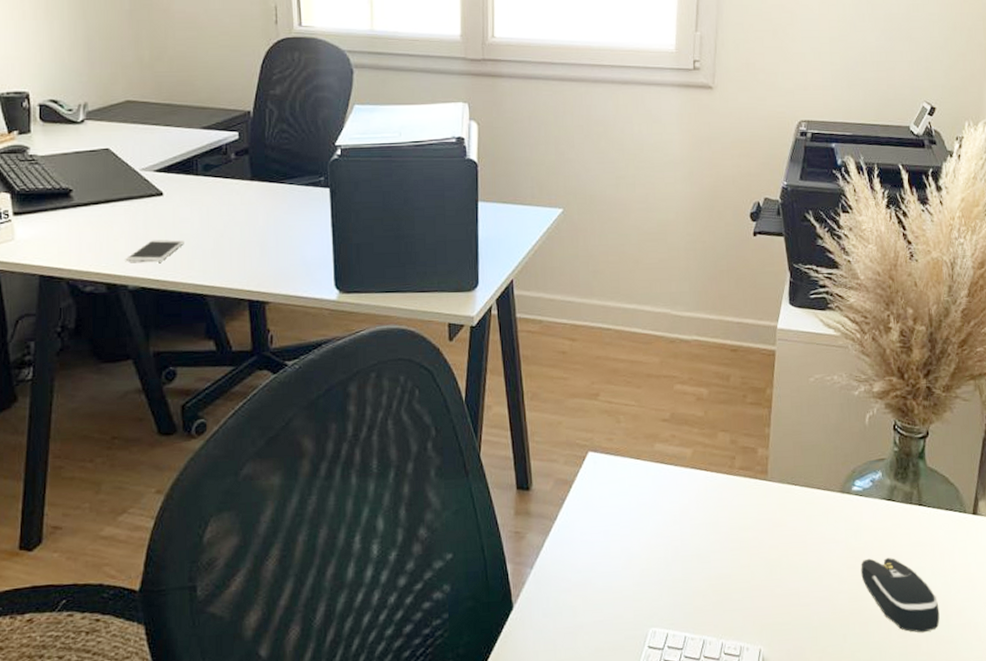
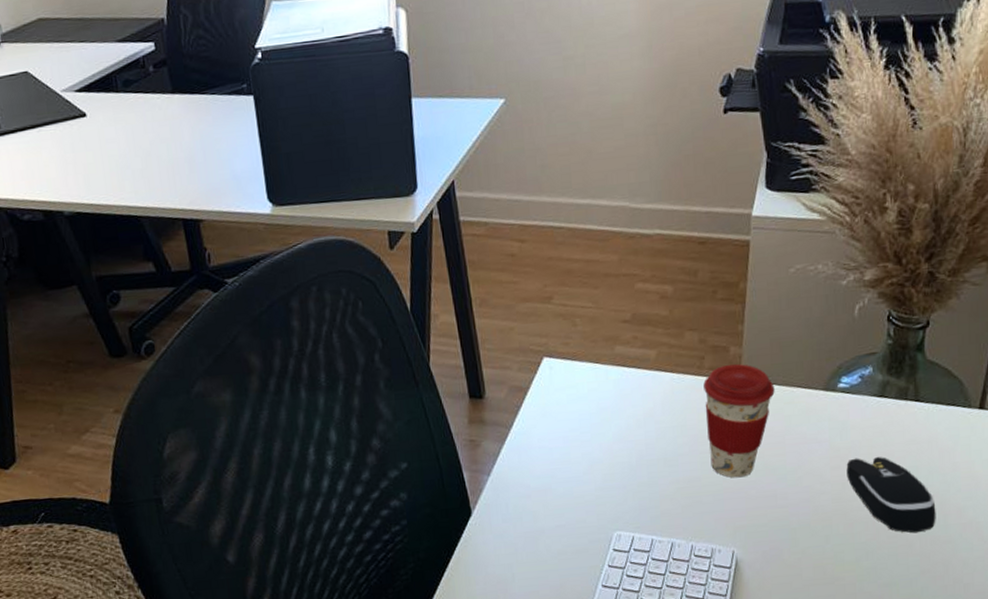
smartphone: present [125,239,184,263] -> none [57,161,113,188]
coffee cup: none [734,464,797,576] -> present [703,364,775,478]

